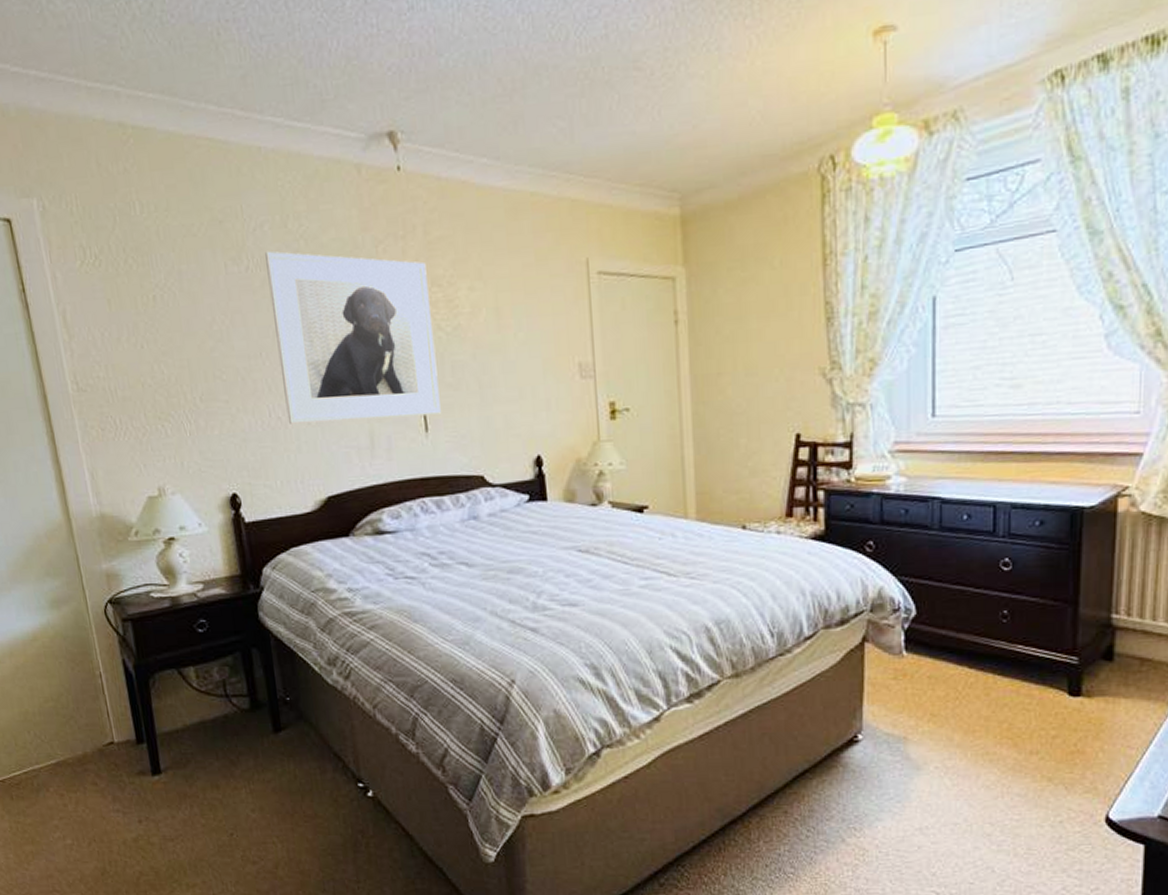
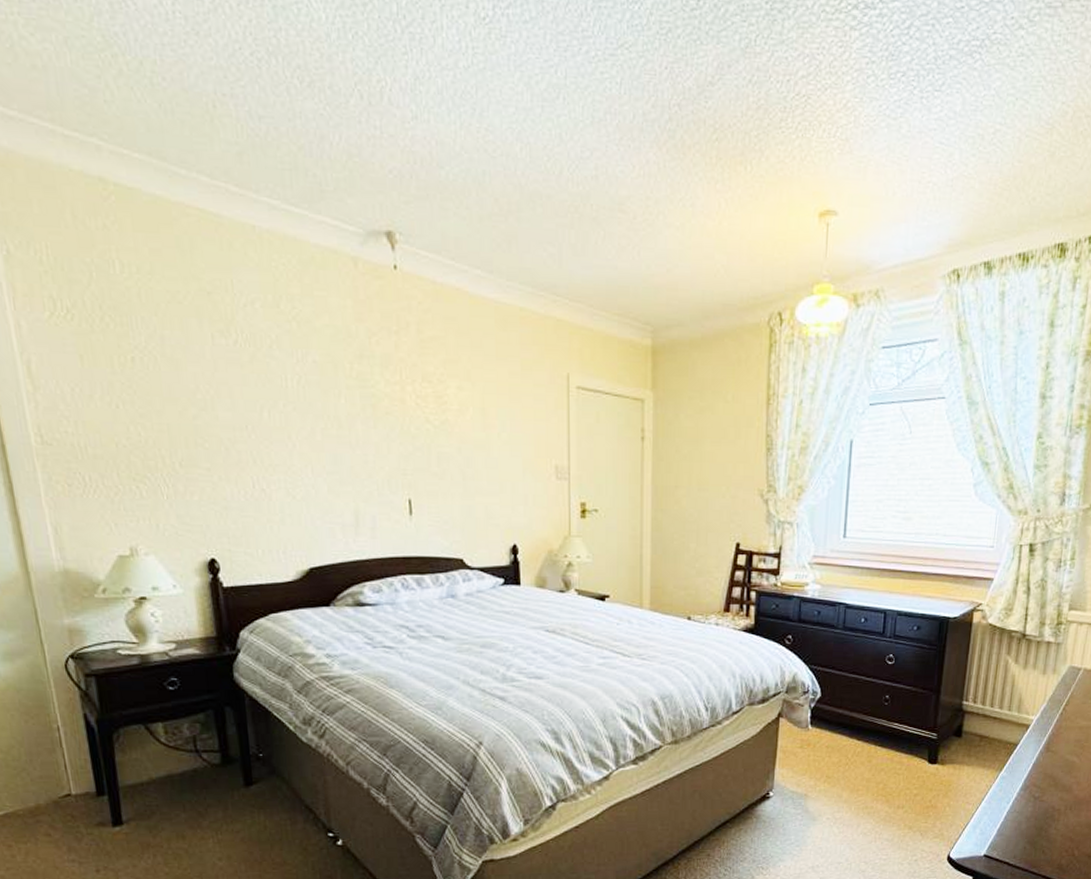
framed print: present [265,251,441,424] -> none [255,328,425,500]

